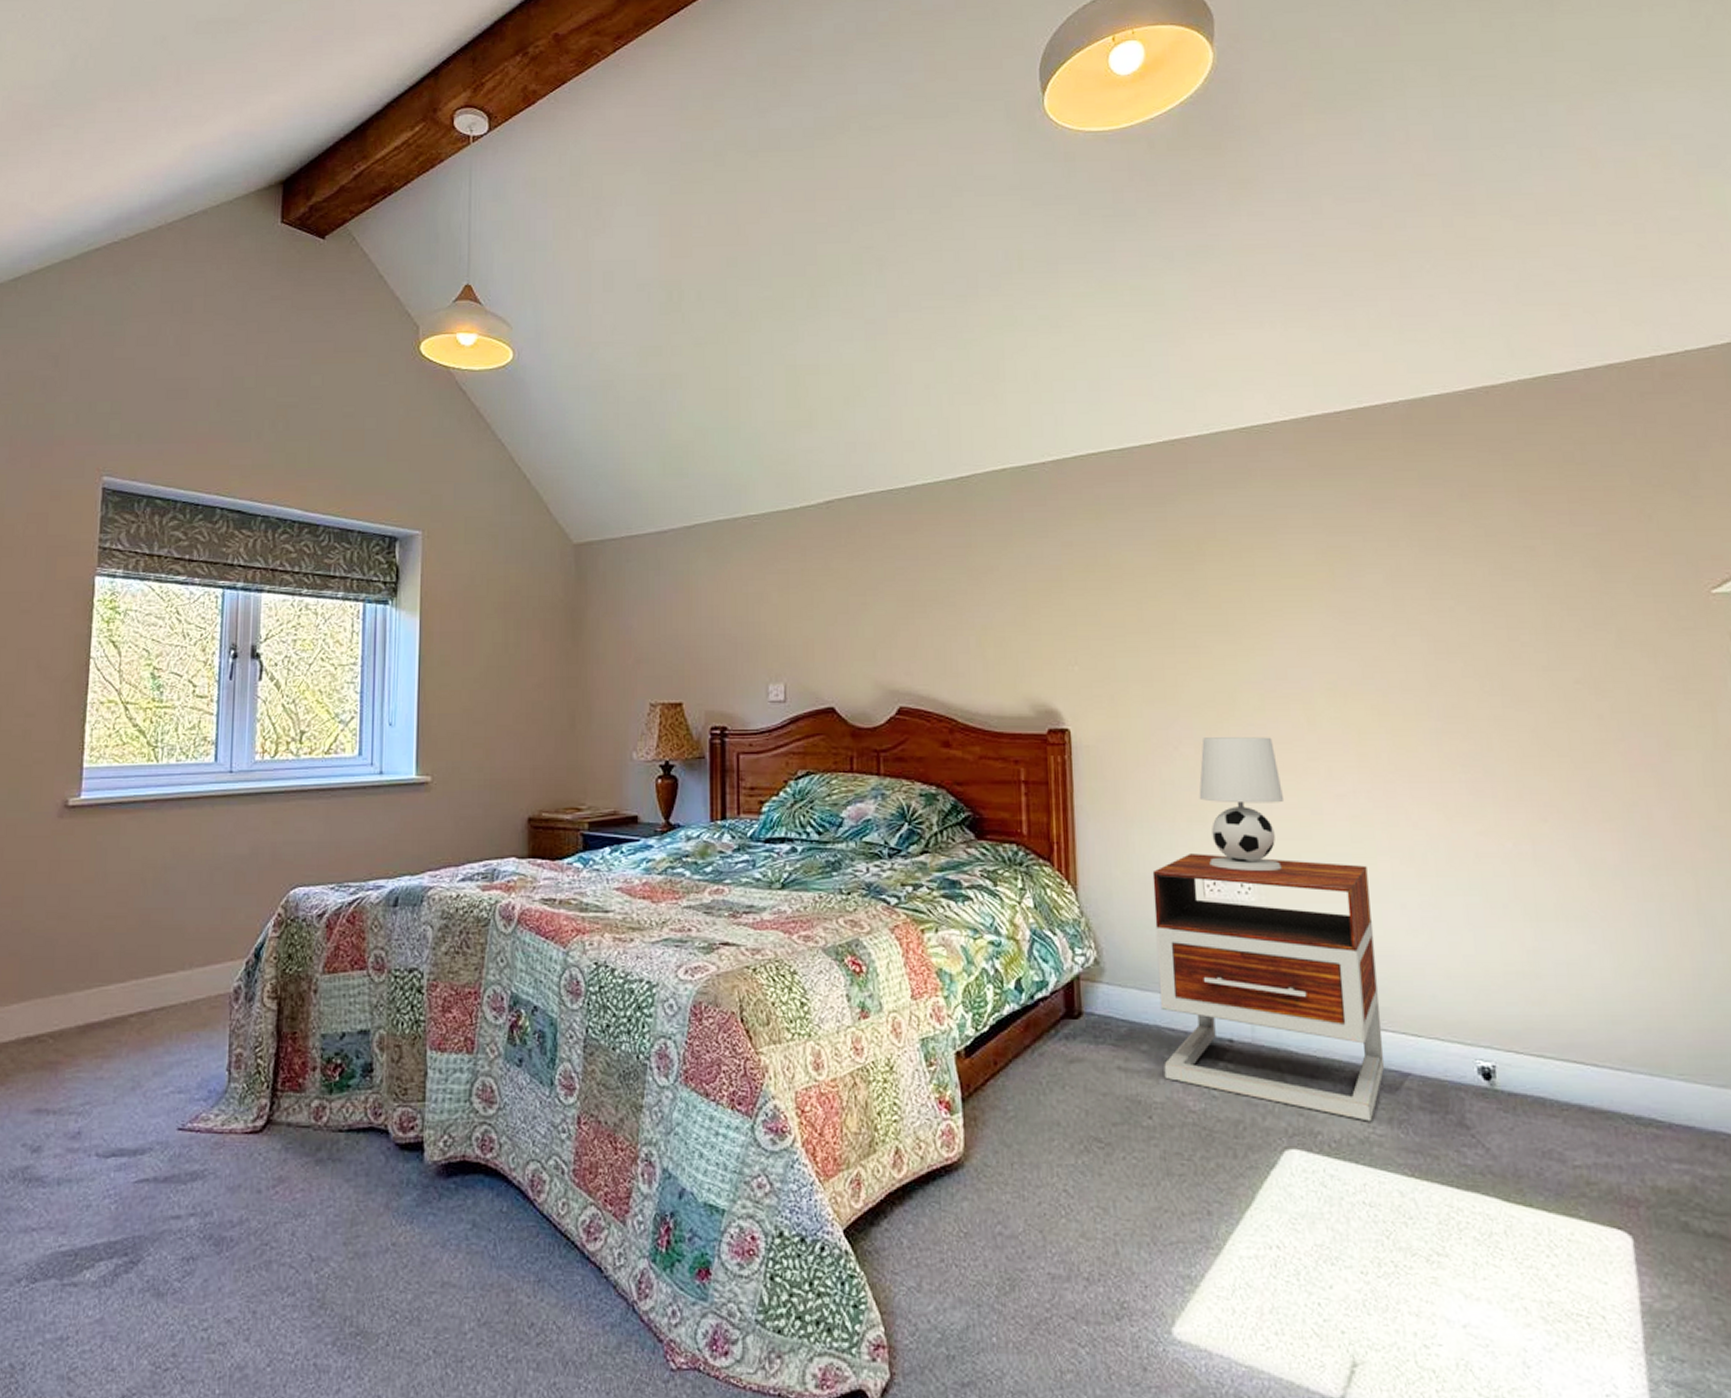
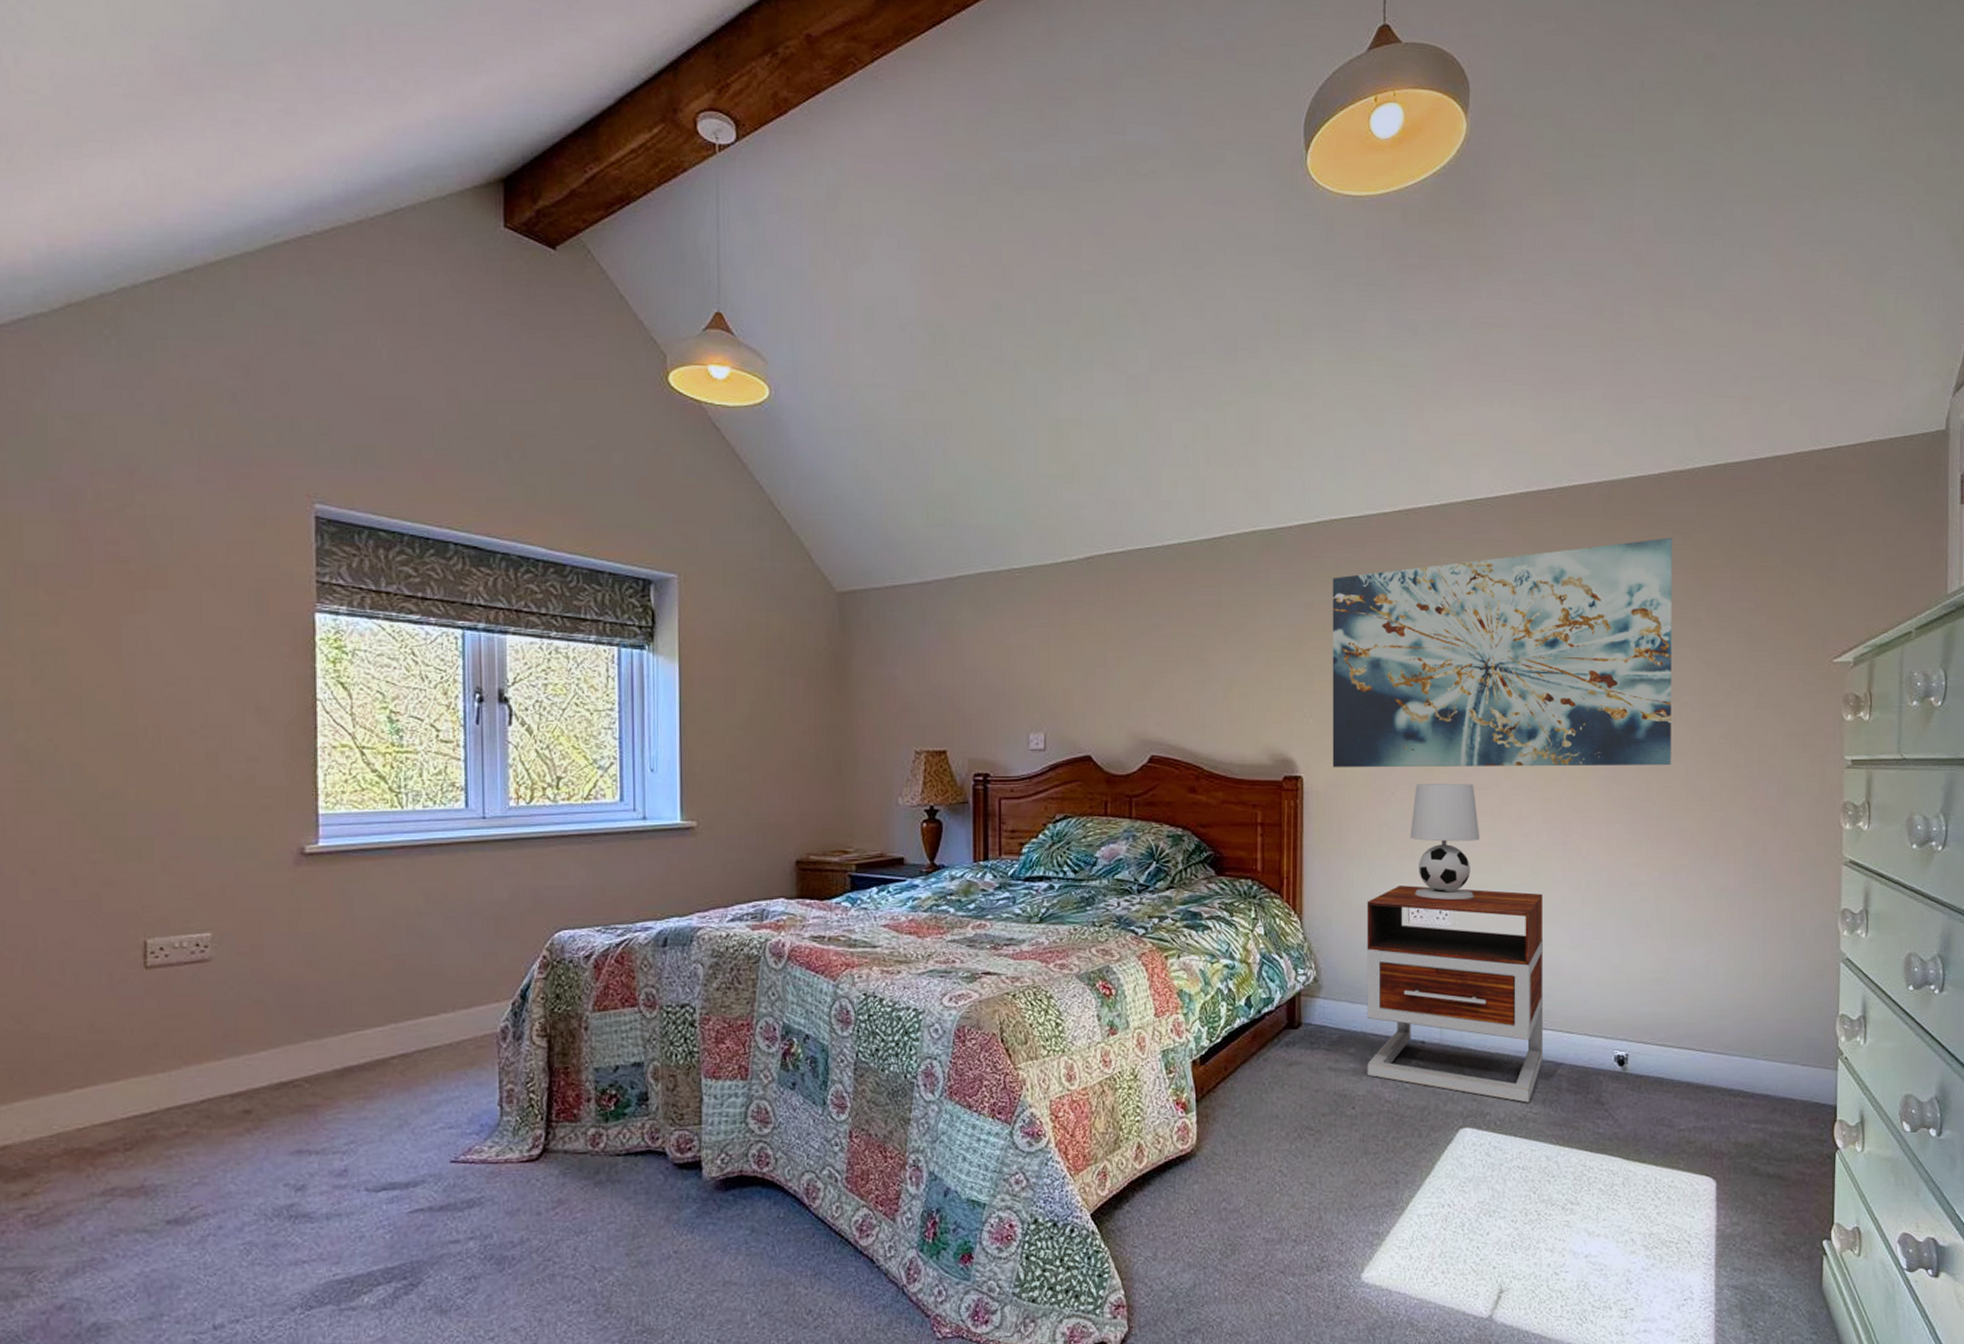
wall art: none [1092,458,1515,719] -> present [1332,537,1672,767]

